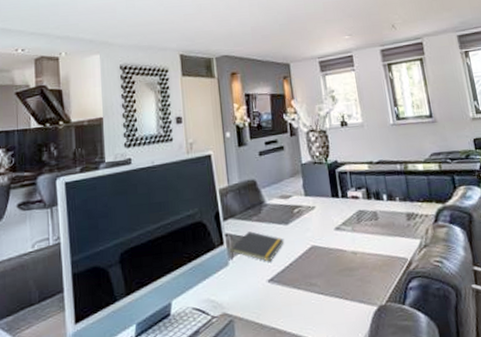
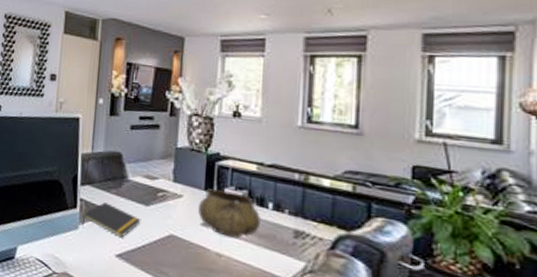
decorative bowl: none [329,192,381,235] -> present [197,189,262,239]

